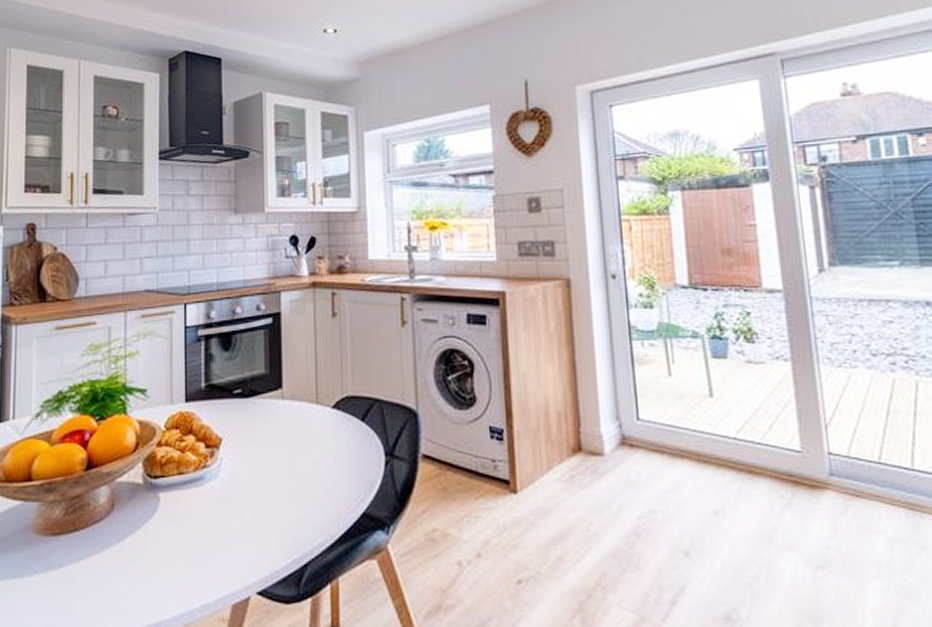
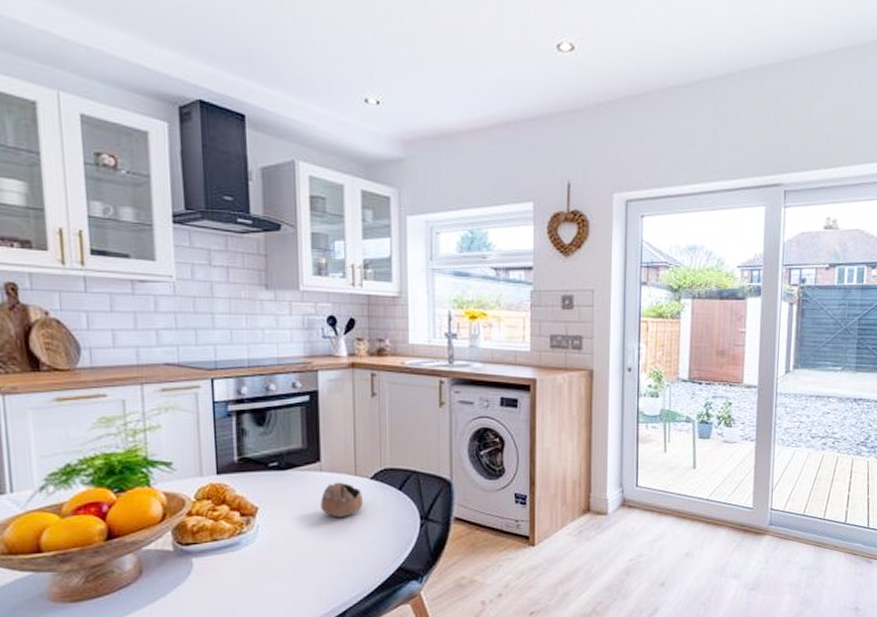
cup: none [282,411,324,451] -> present [321,482,363,517]

